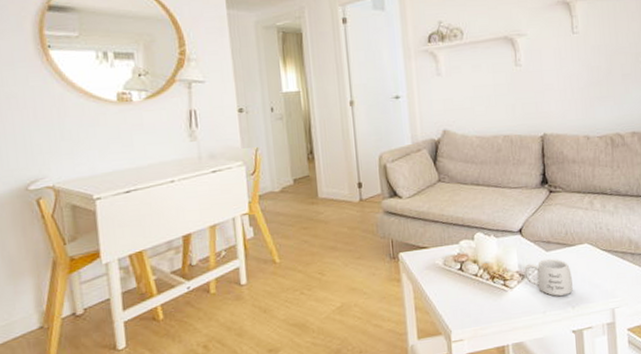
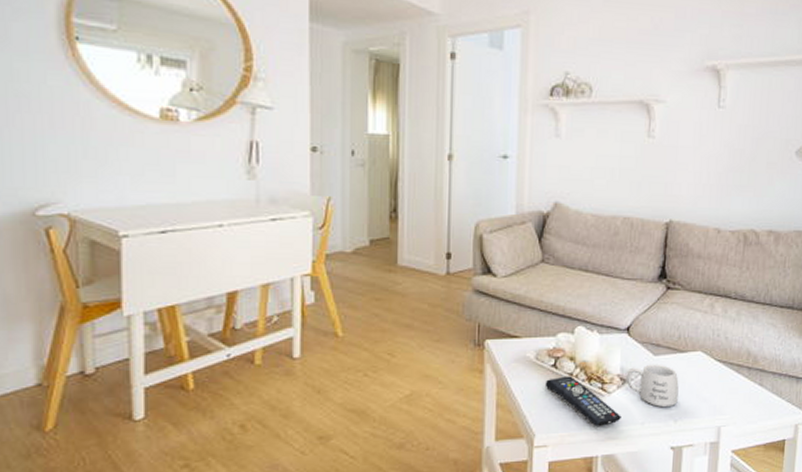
remote control: none [454,276,525,319] -> present [545,376,621,427]

